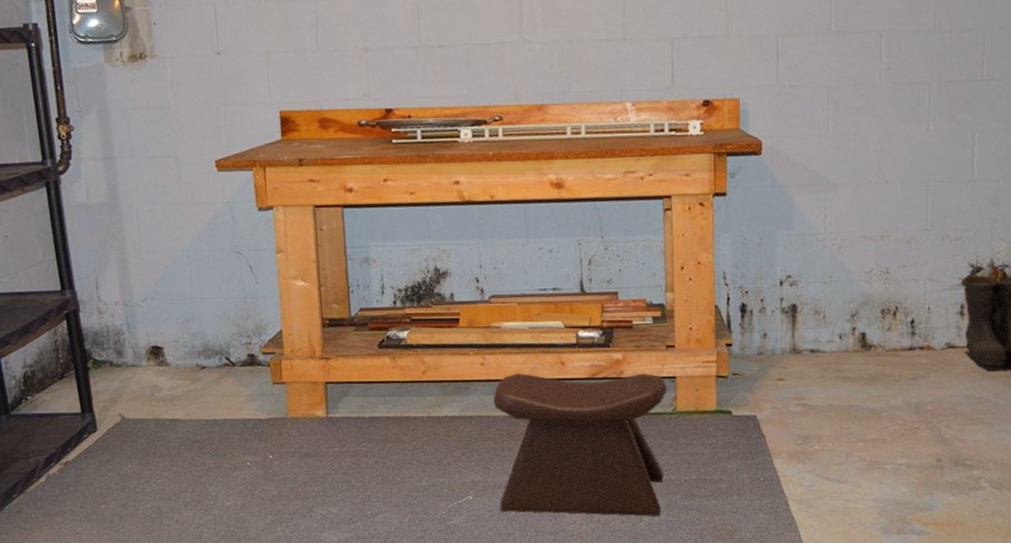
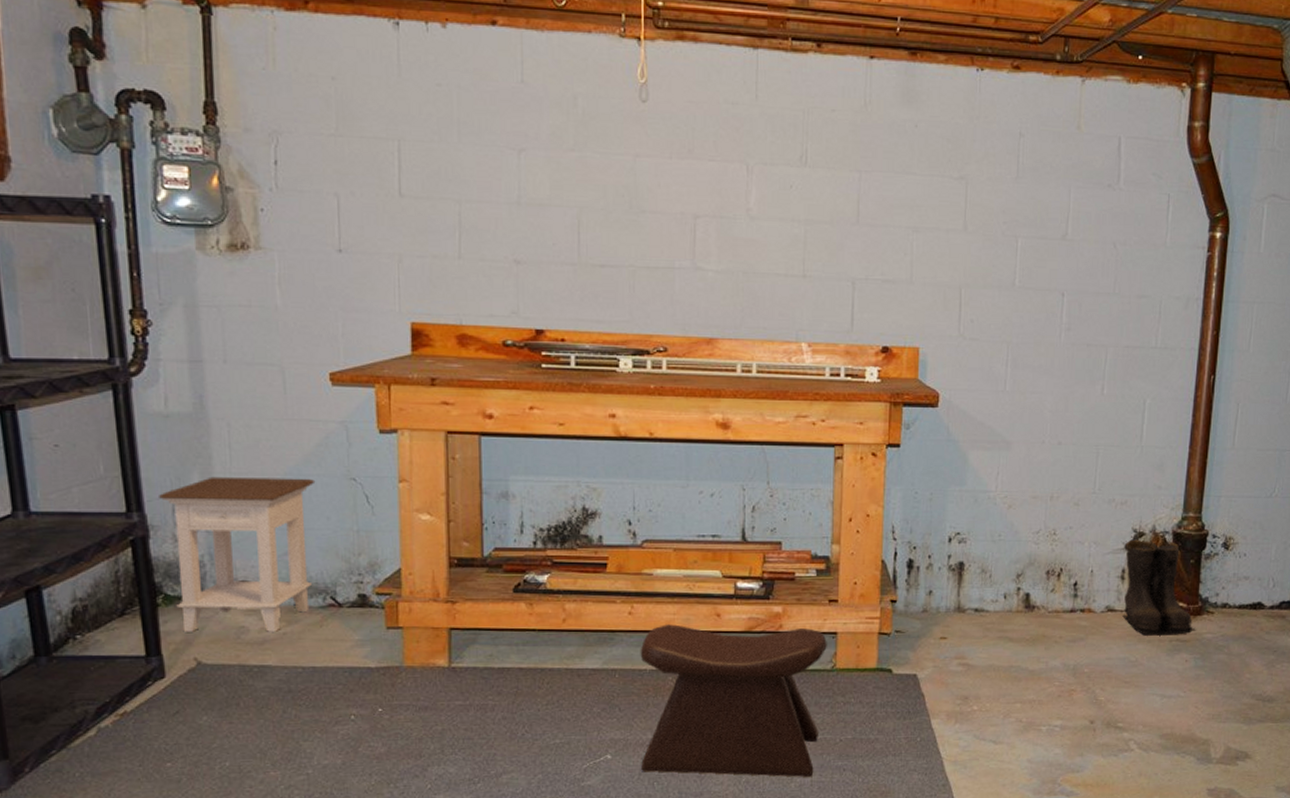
nightstand: none [84,253,211,391] -> present [157,476,316,633]

